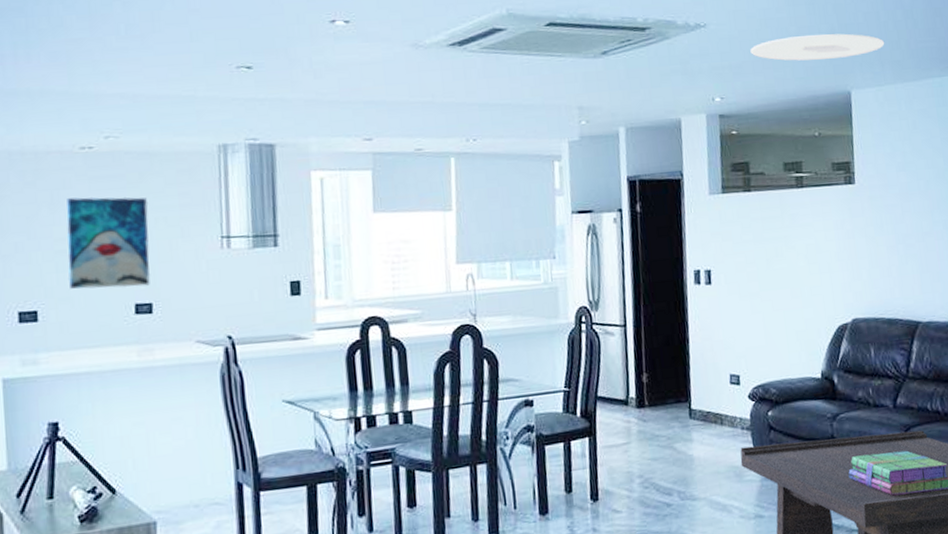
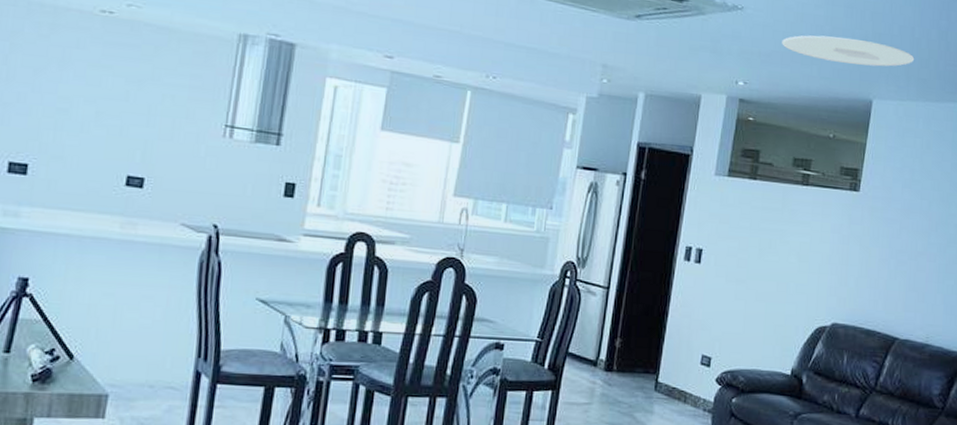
wall art: present [66,196,150,289] -> none [65,58,158,160]

